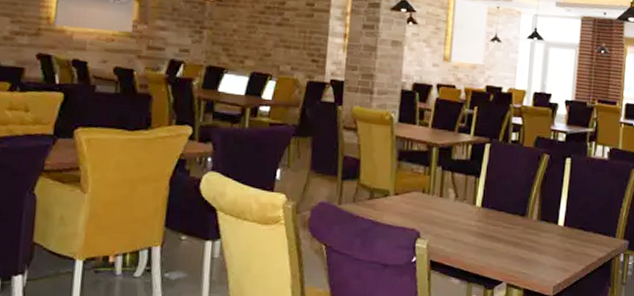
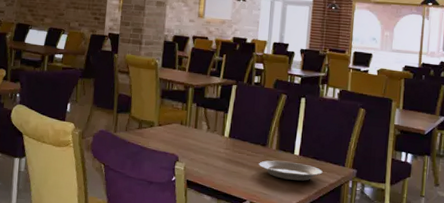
plate: none [517,233,591,256] -> present [259,160,323,181]

